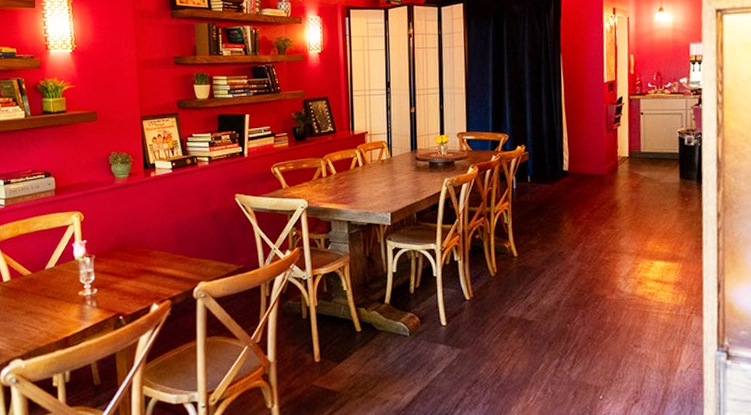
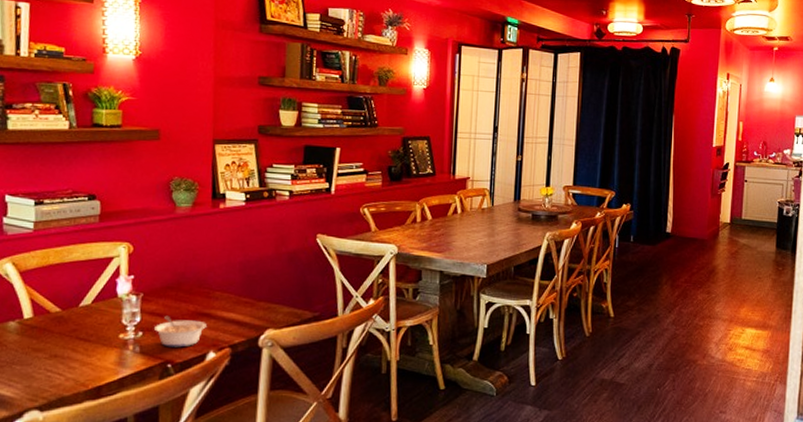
legume: none [105,274,149,302] -> present [153,315,207,348]

